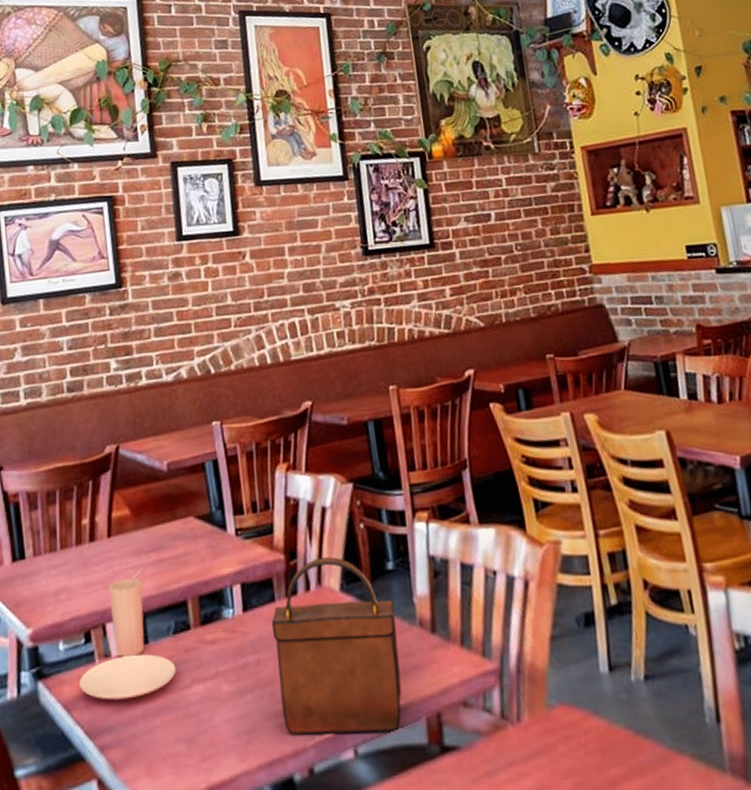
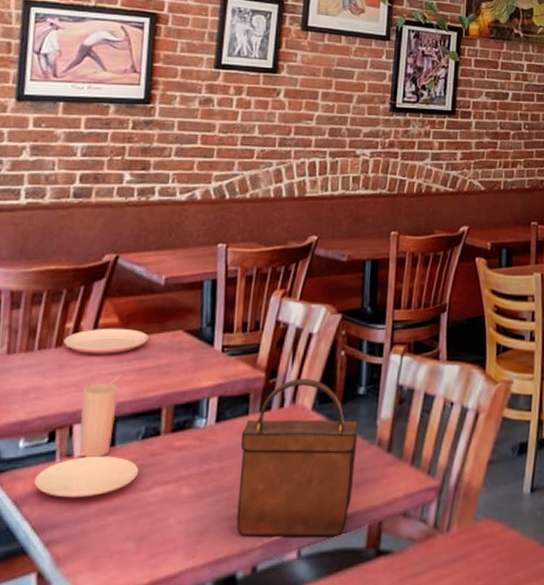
plate: none [83,519,162,550] -> present [64,328,149,354]

